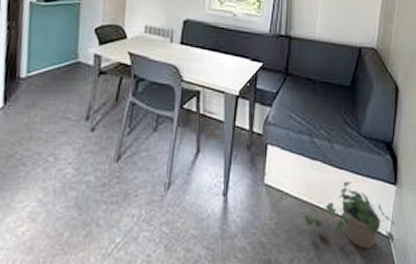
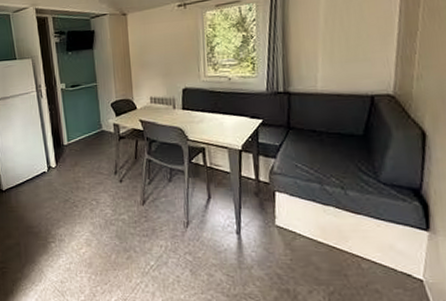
potted plant: present [304,181,395,249] -> none [320,225,430,289]

